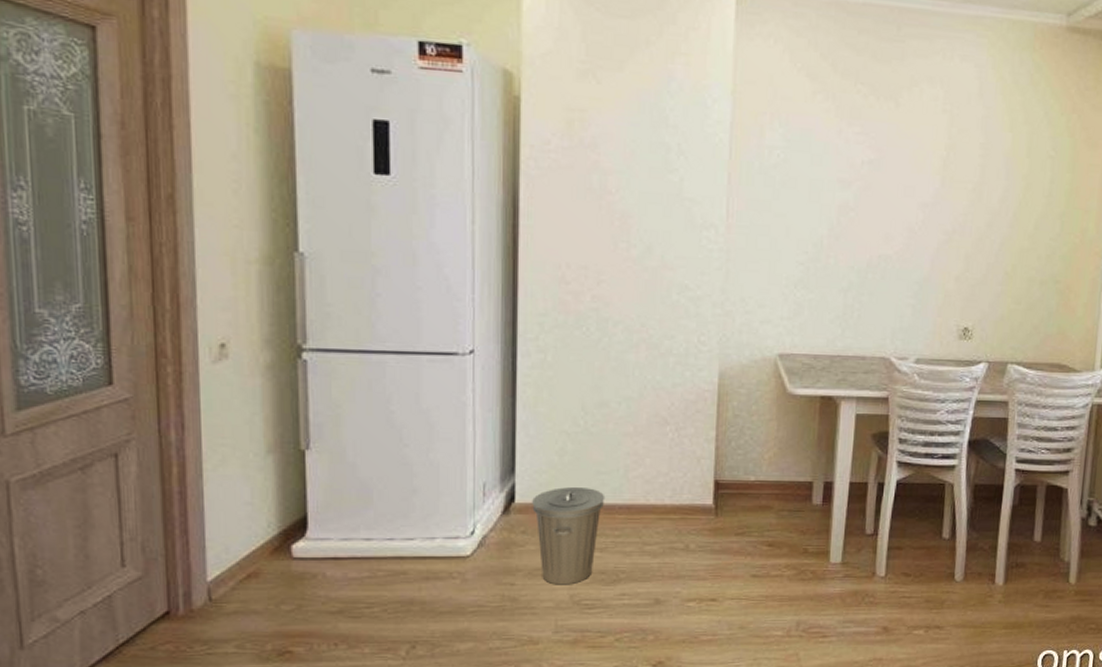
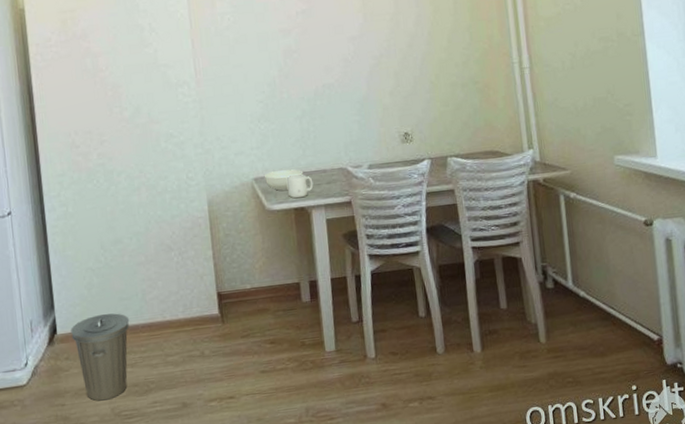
bowl: none [791,349,839,375] -> present [264,169,304,191]
mug: none [816,357,848,385] -> present [286,174,314,199]

